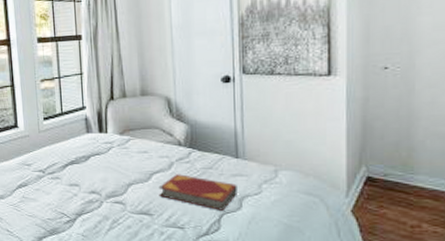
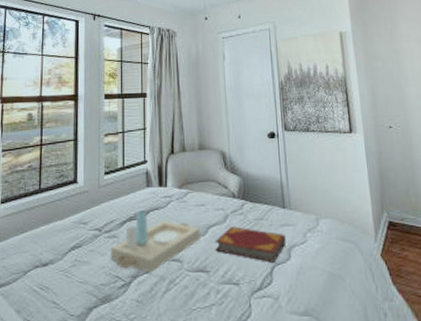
serving tray: none [54,155,144,212] -> present [110,211,201,273]

